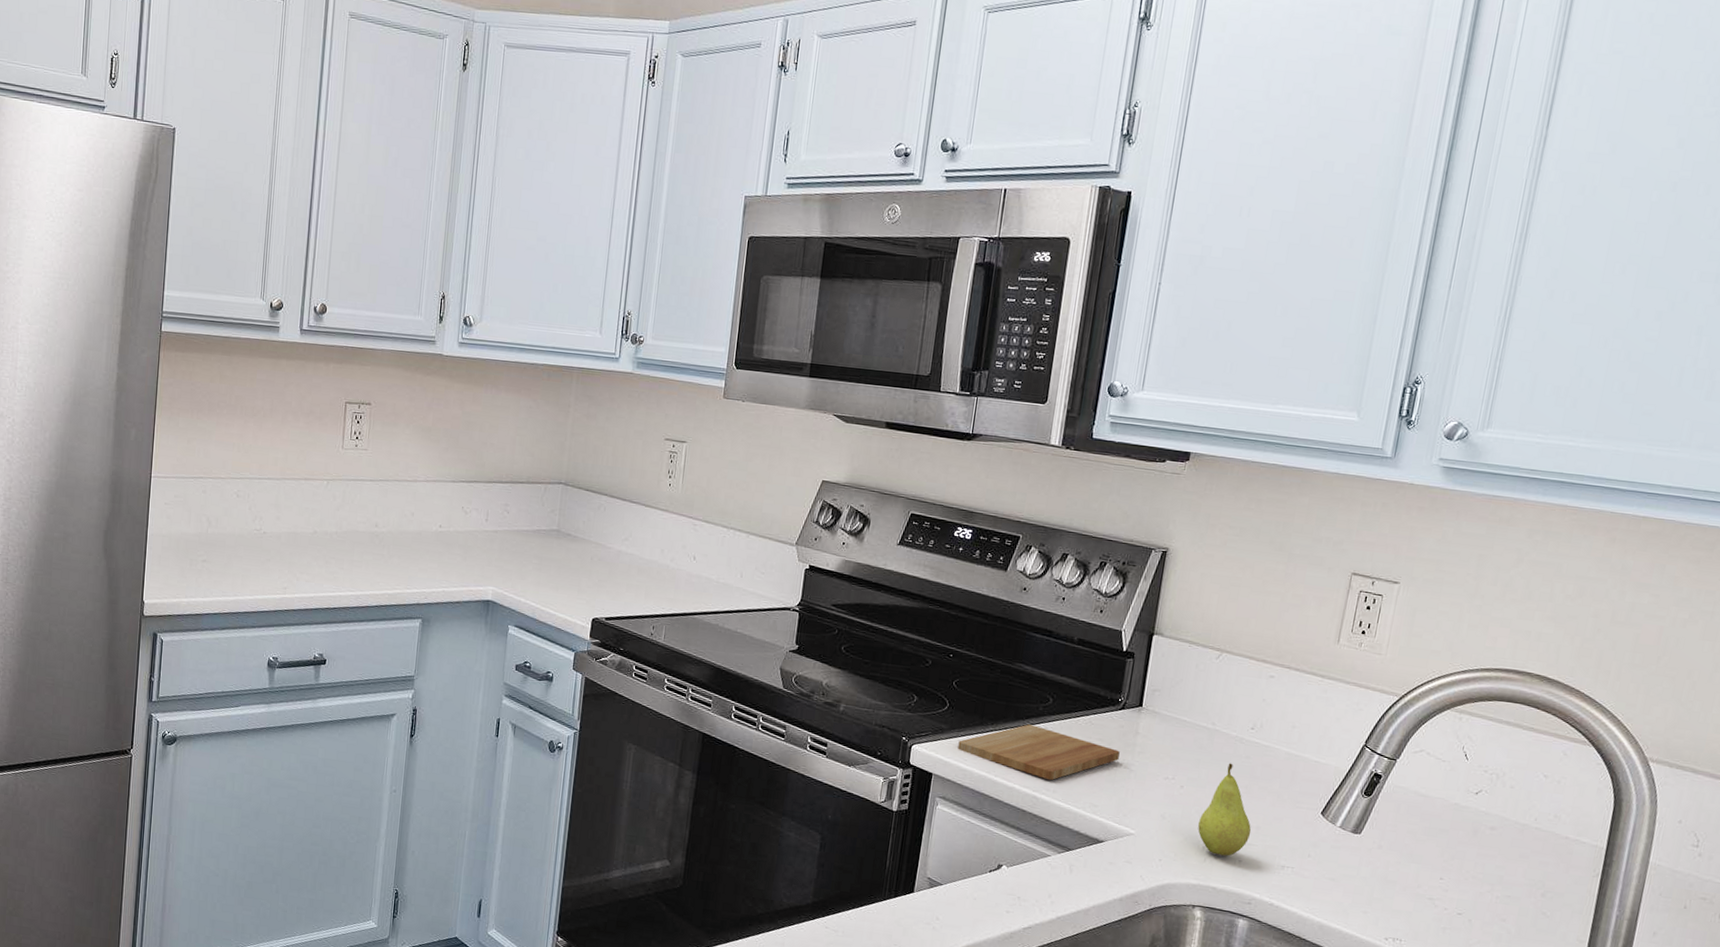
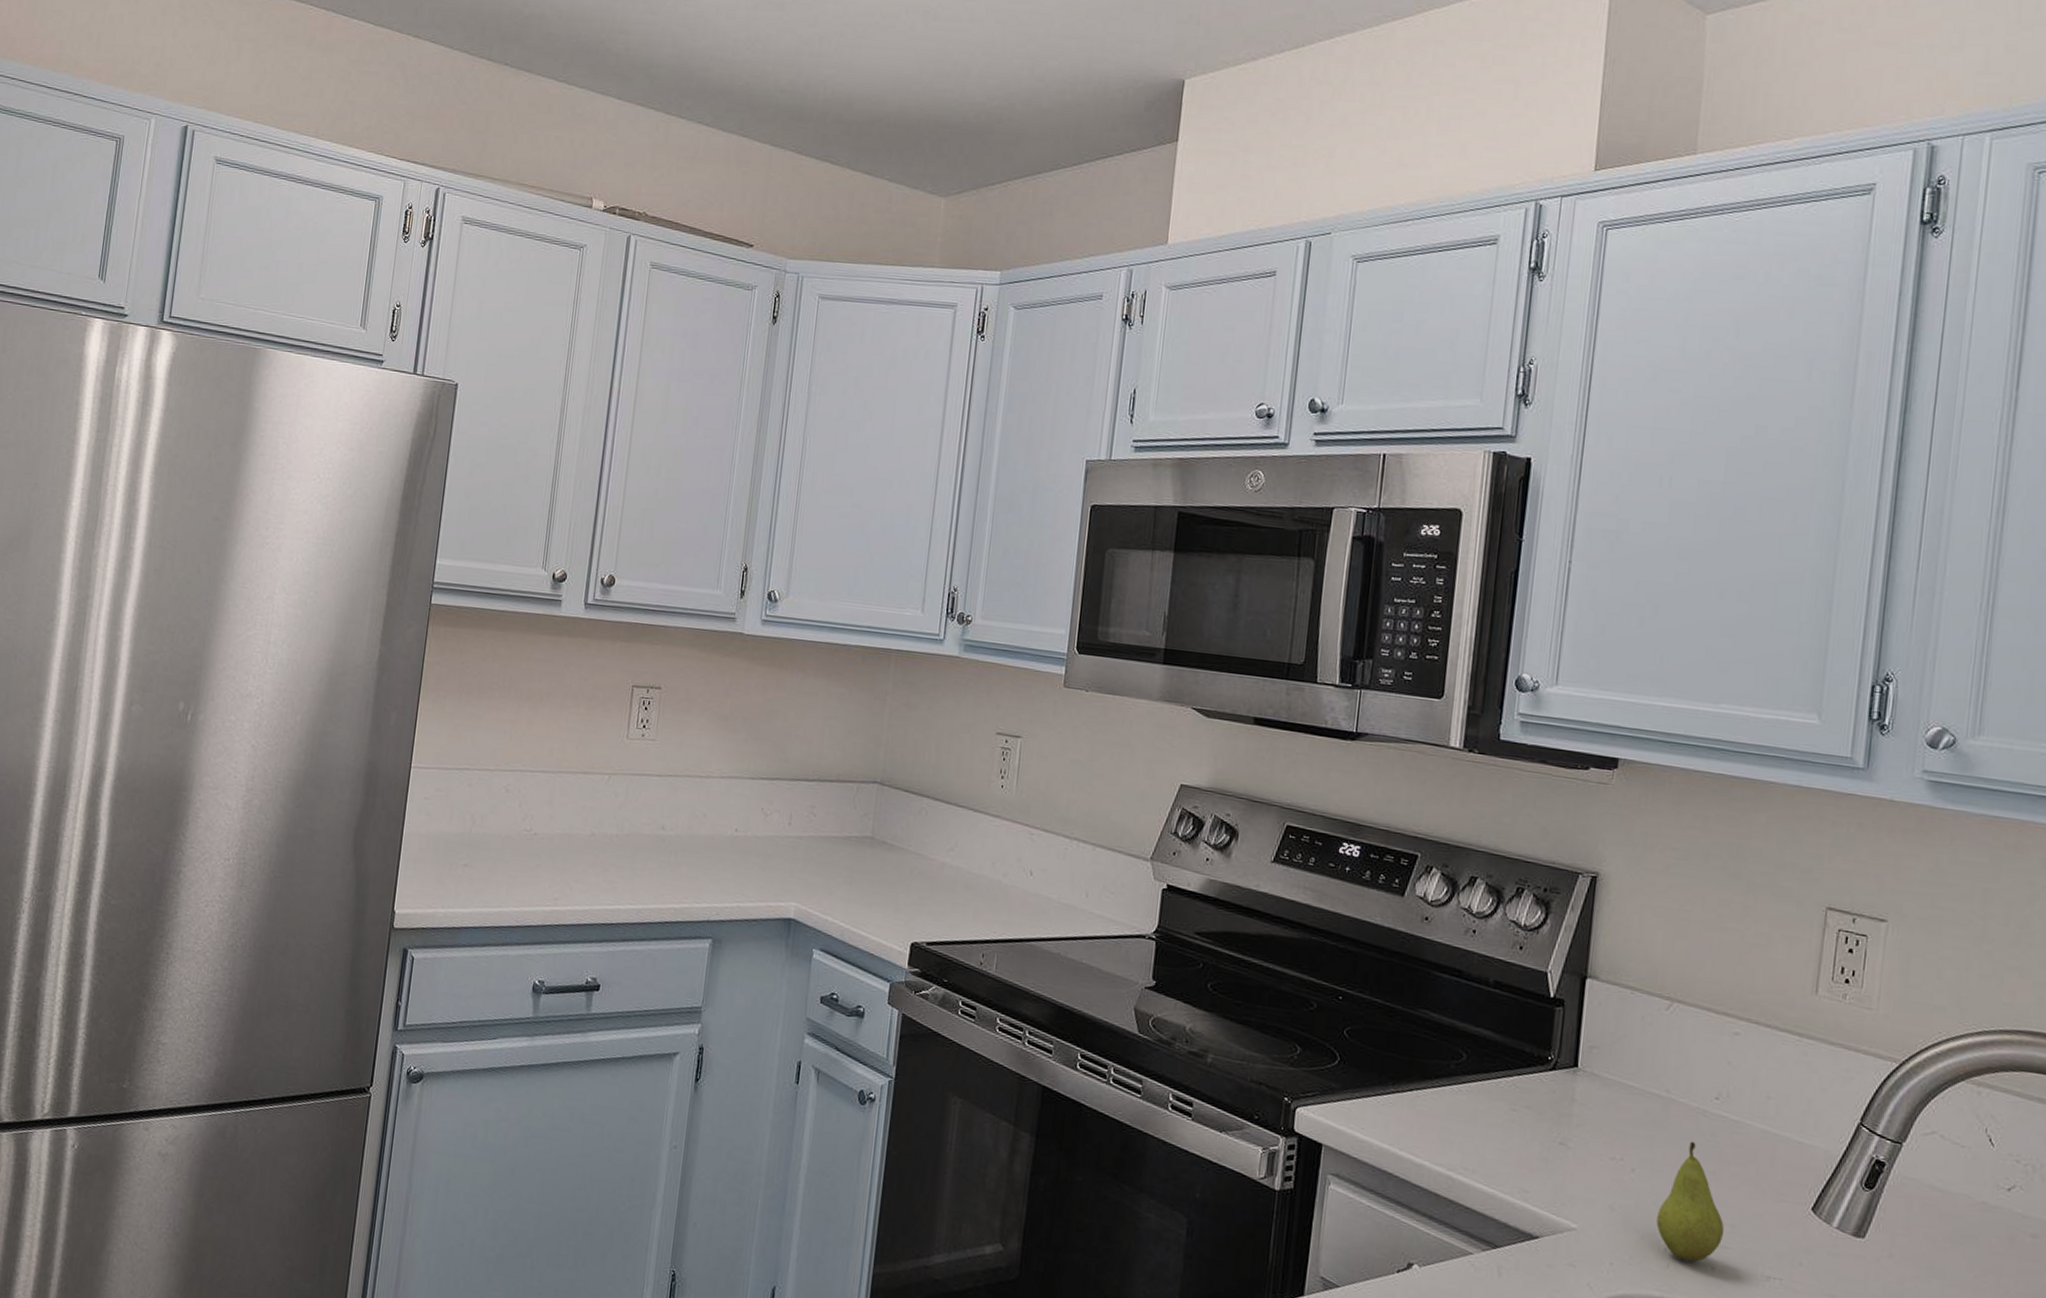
cutting board: present [957,724,1120,780] -> none [1352,1085,1553,1157]

